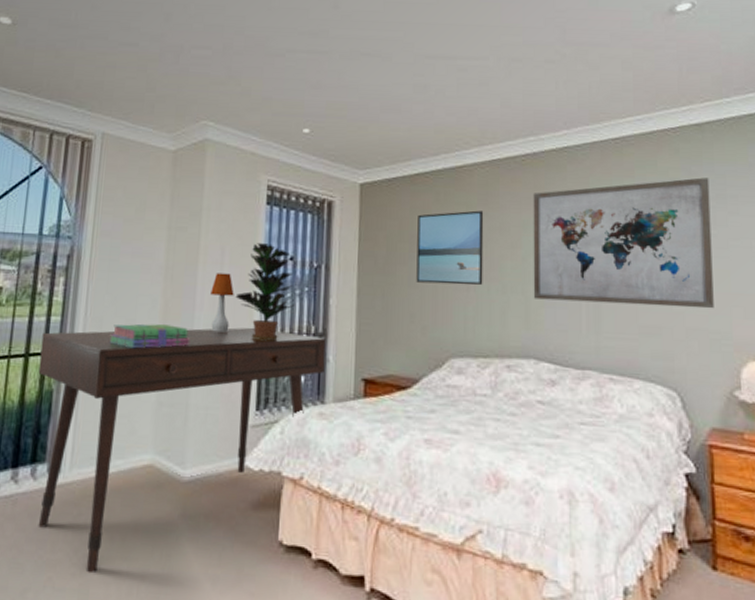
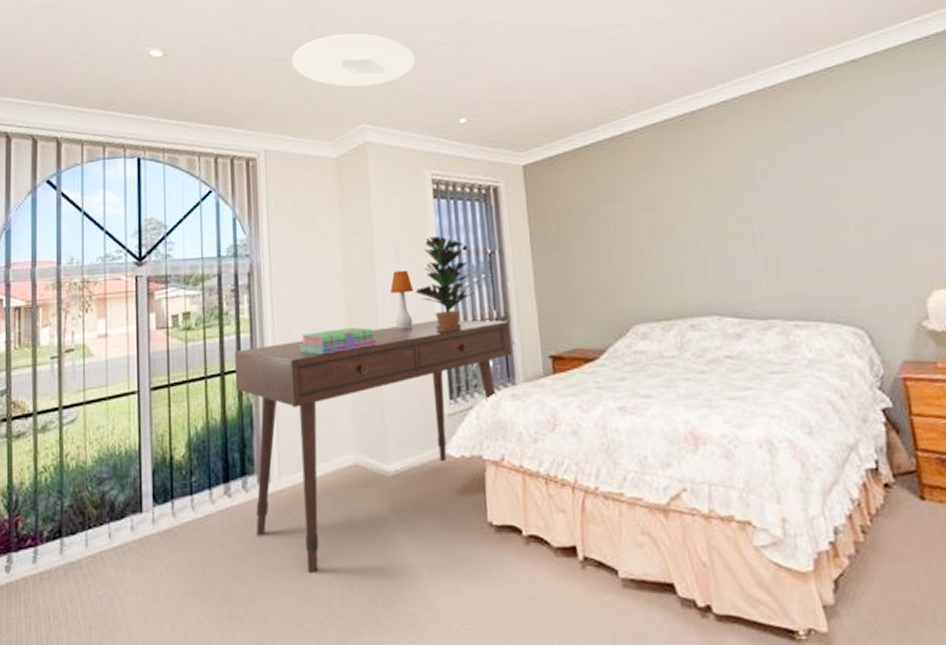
ceiling light: none [142,27,267,83] -> present [292,33,415,87]
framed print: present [416,210,484,285] -> none [584,176,657,255]
wall art: present [533,177,714,309] -> none [696,113,892,256]

